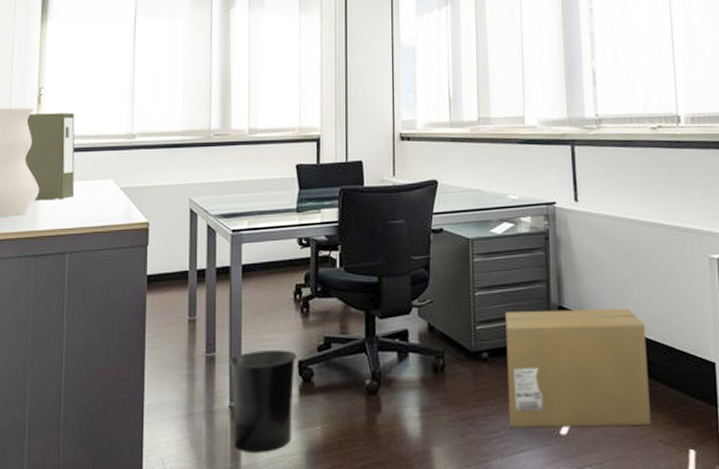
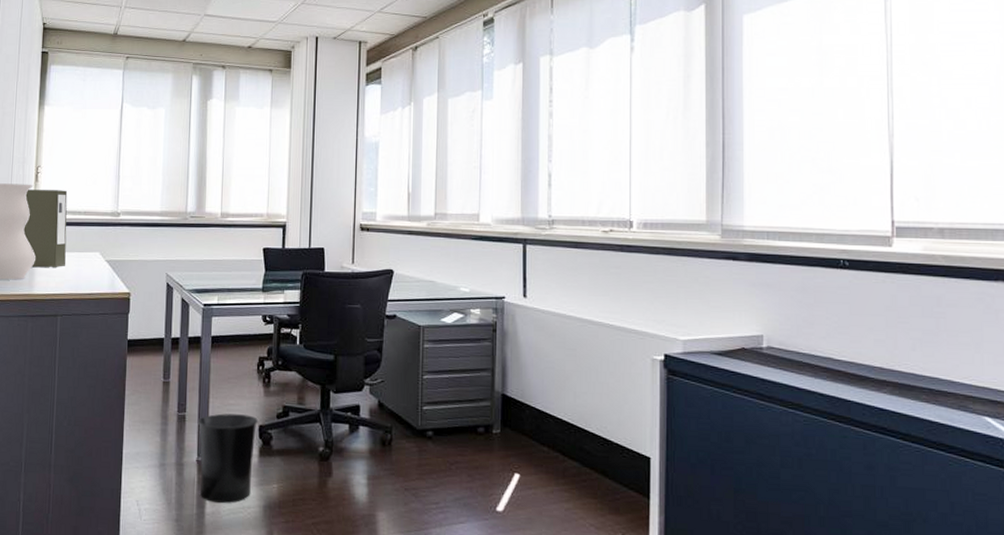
box: present [505,308,651,429] -> none [449,396,584,510]

